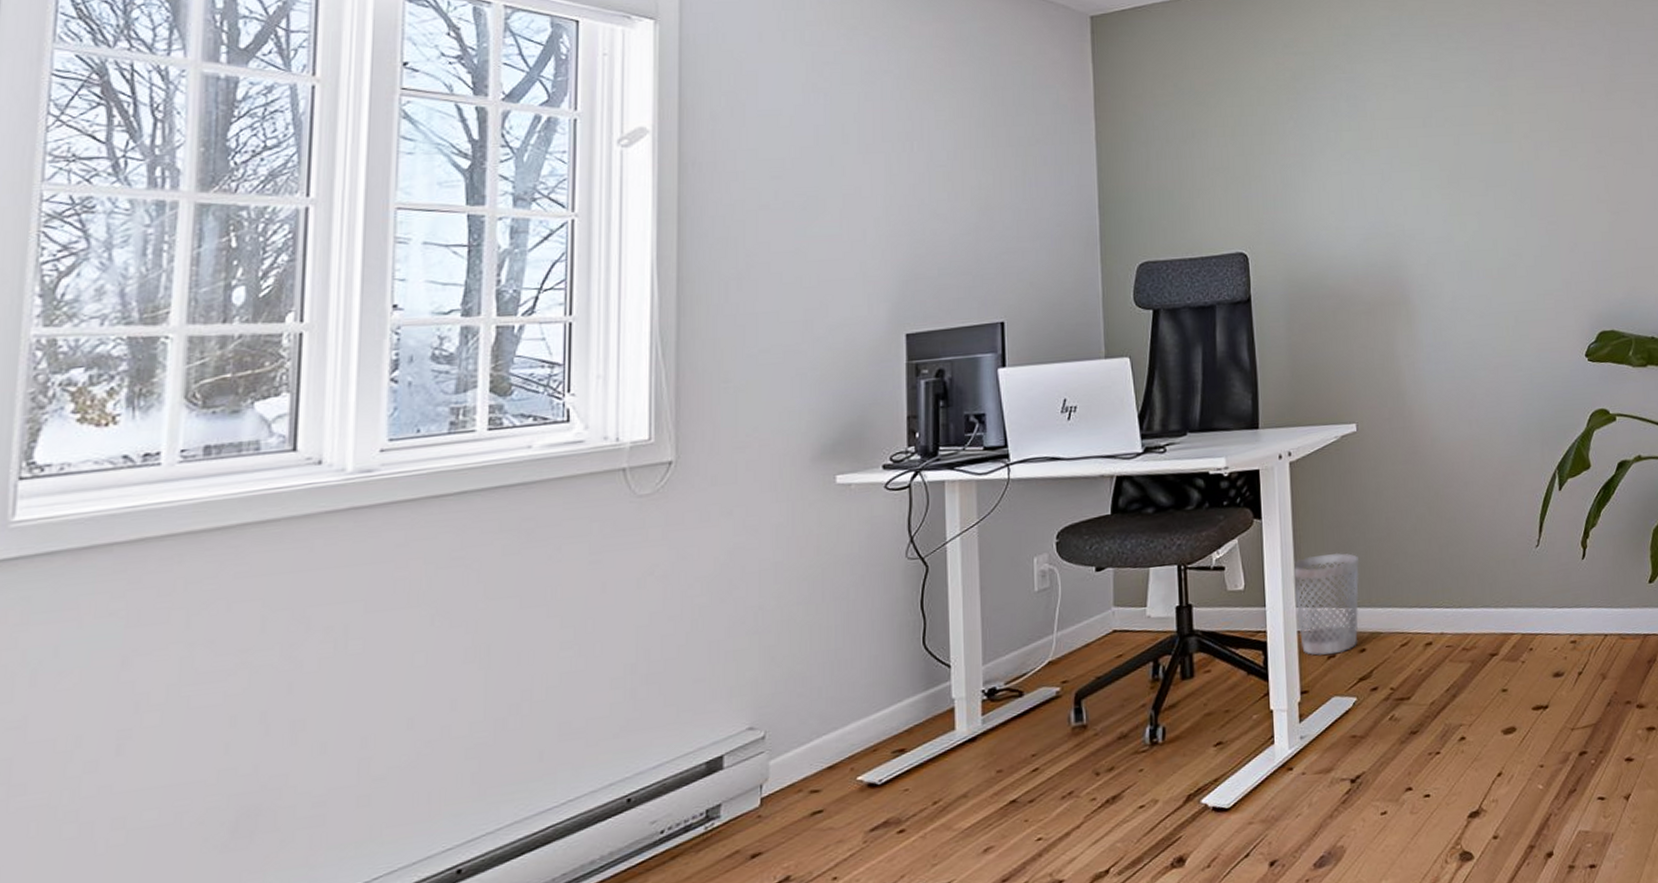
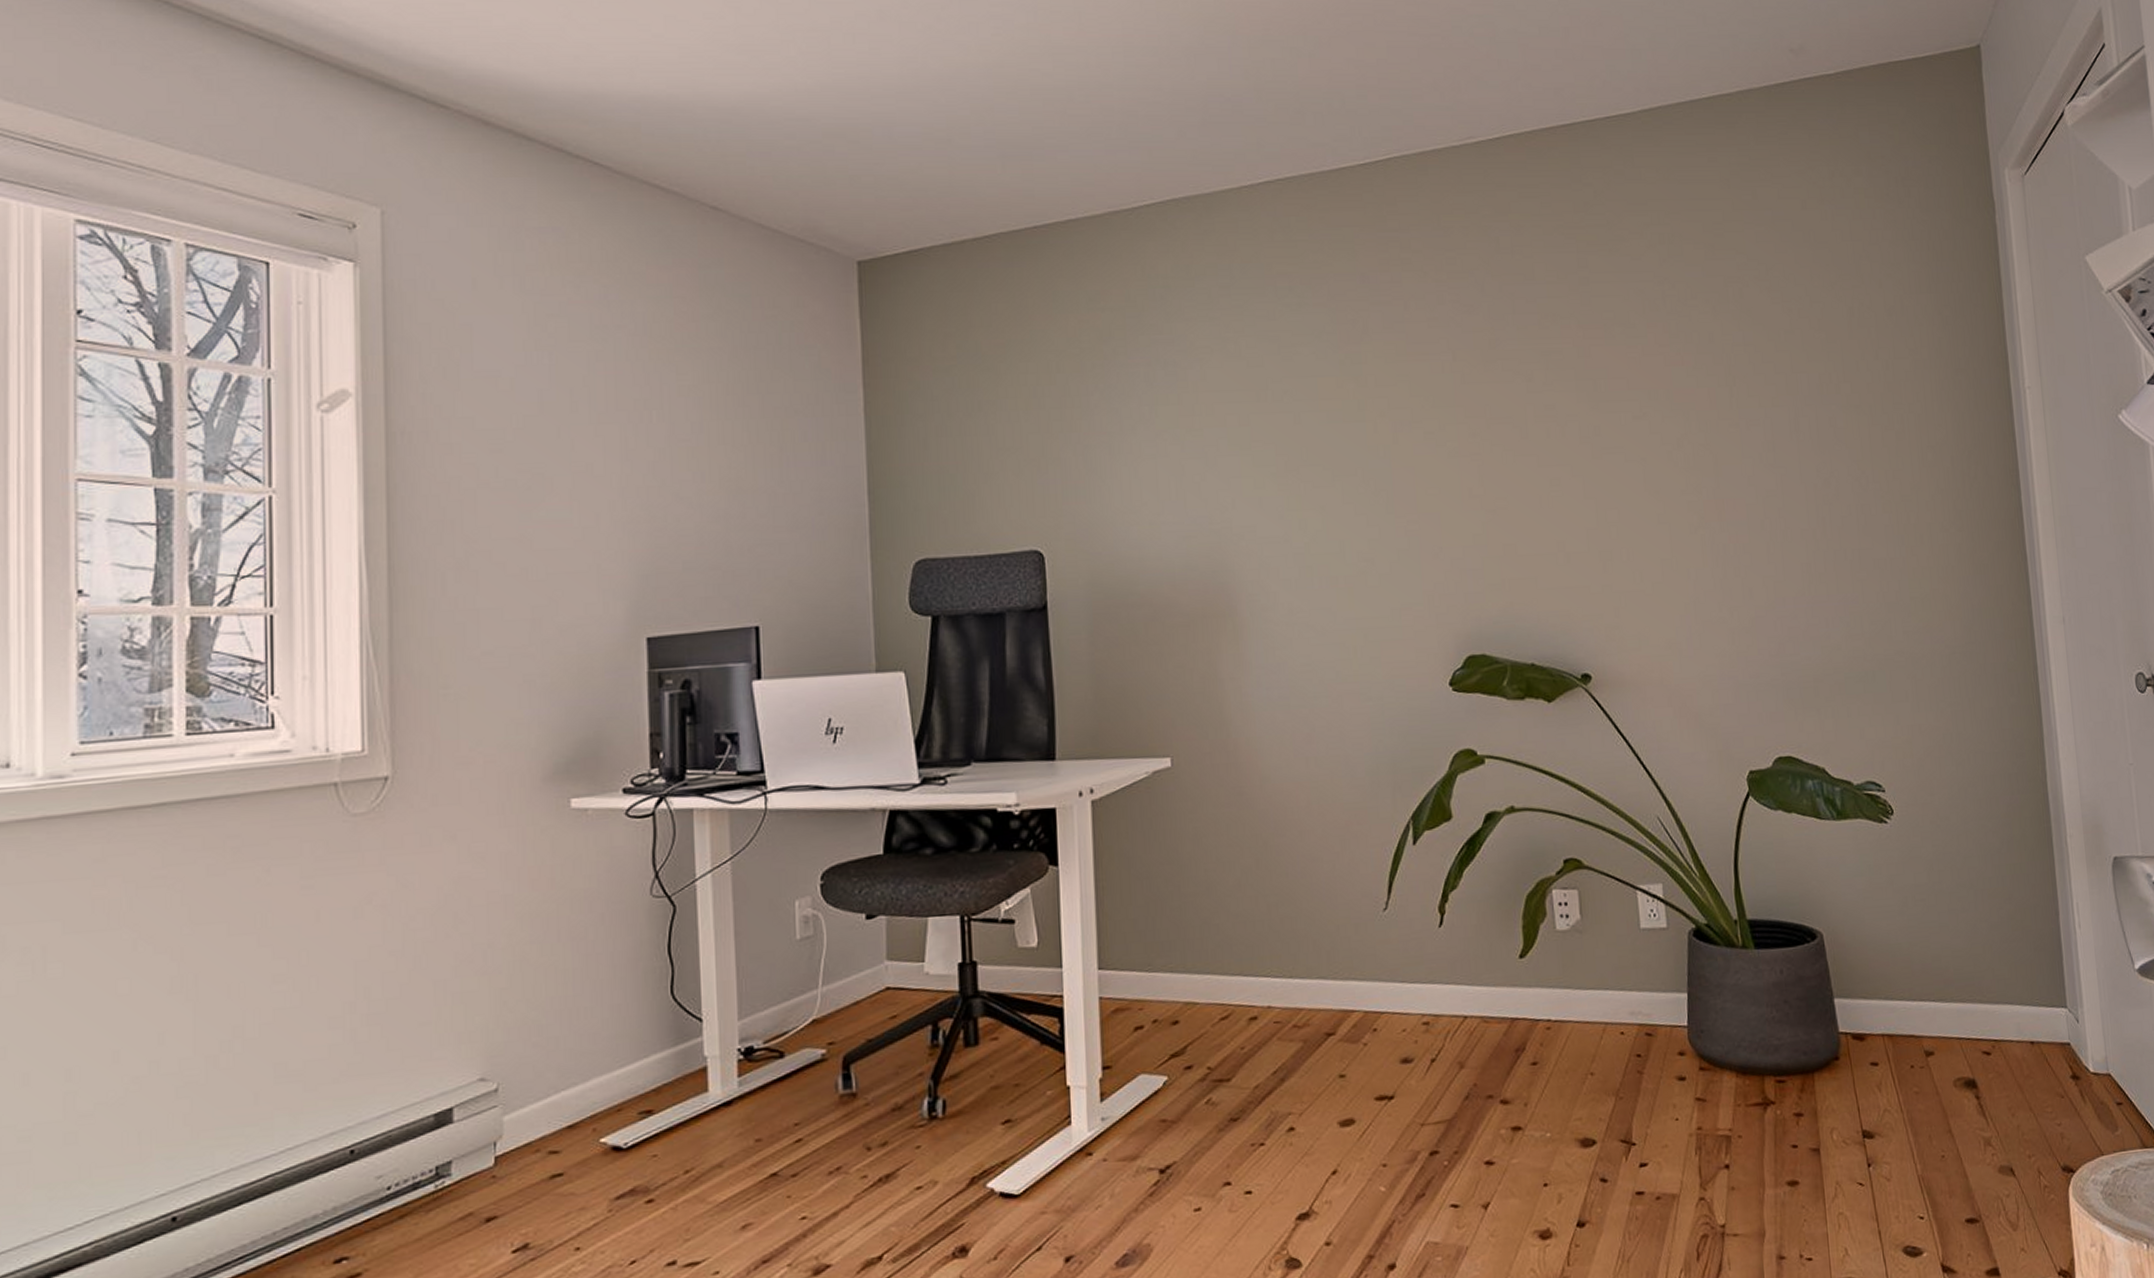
wastebasket: present [1292,552,1360,656] -> none [1093,908,1173,1026]

